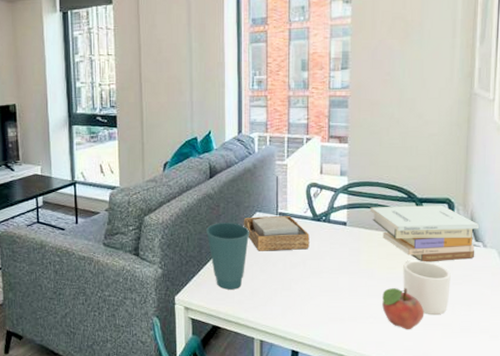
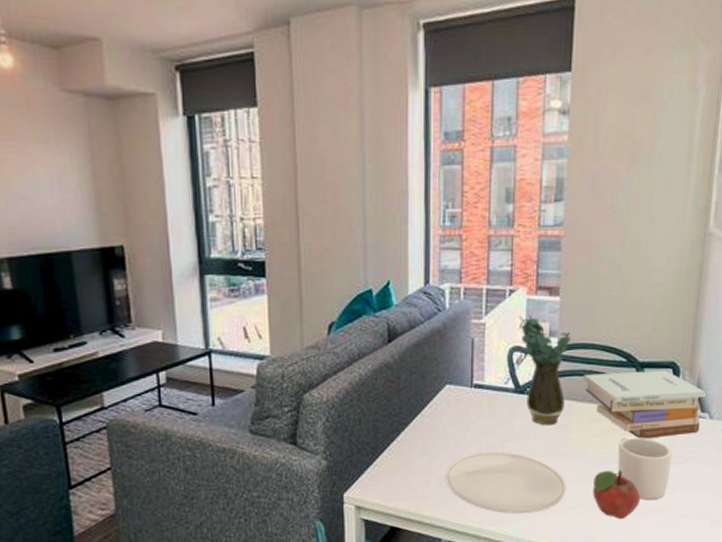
cup: present [206,223,250,290] -> none [383,398,438,482]
napkin holder: present [243,215,310,251] -> none [429,387,511,433]
plate: none [257,268,359,321] -> present [446,452,566,514]
vase: none [314,158,358,248] -> present [518,315,571,426]

